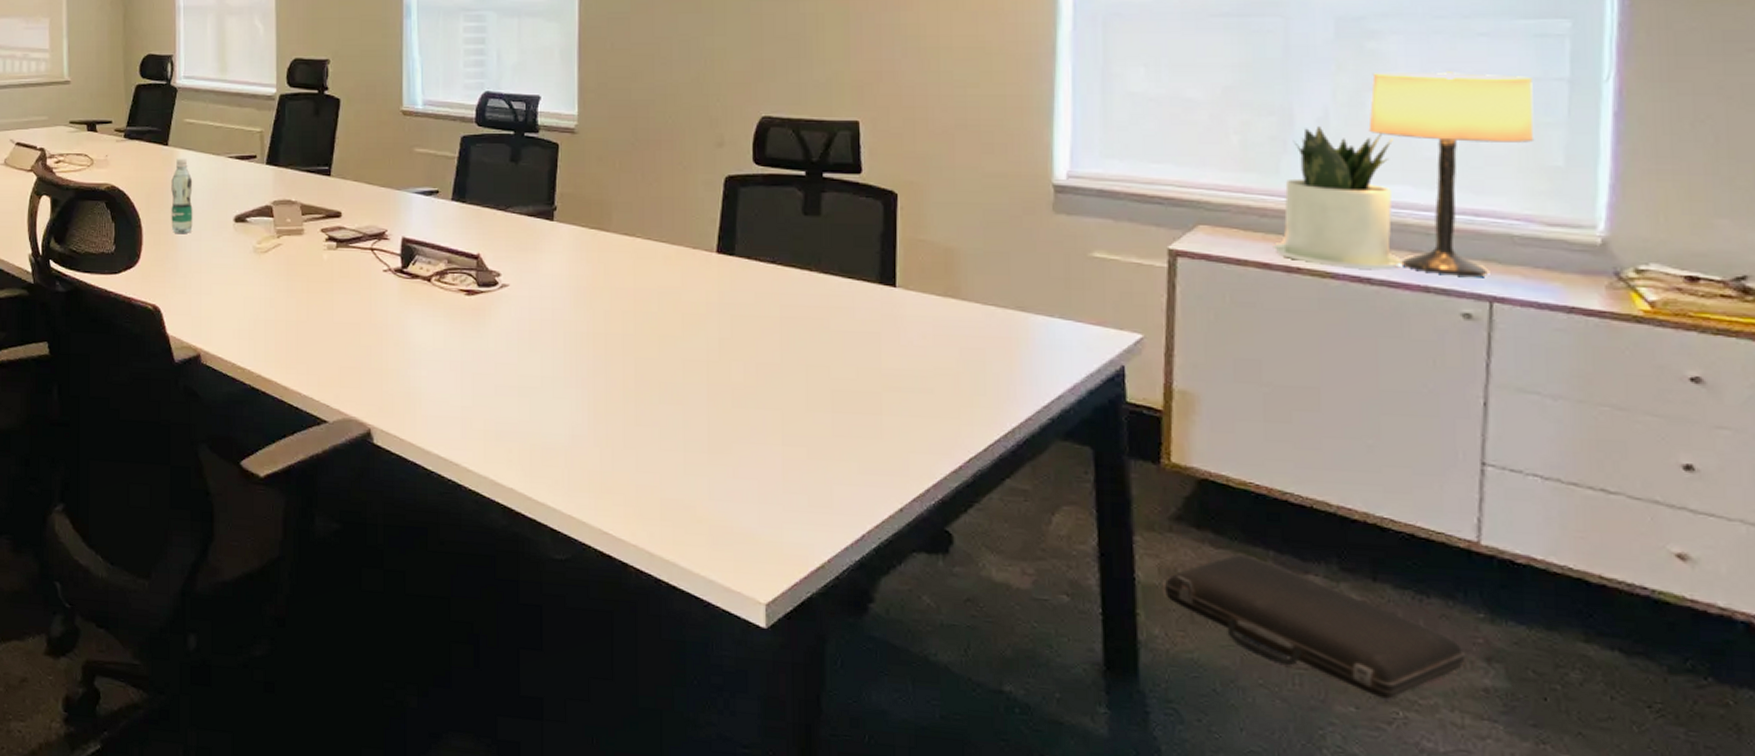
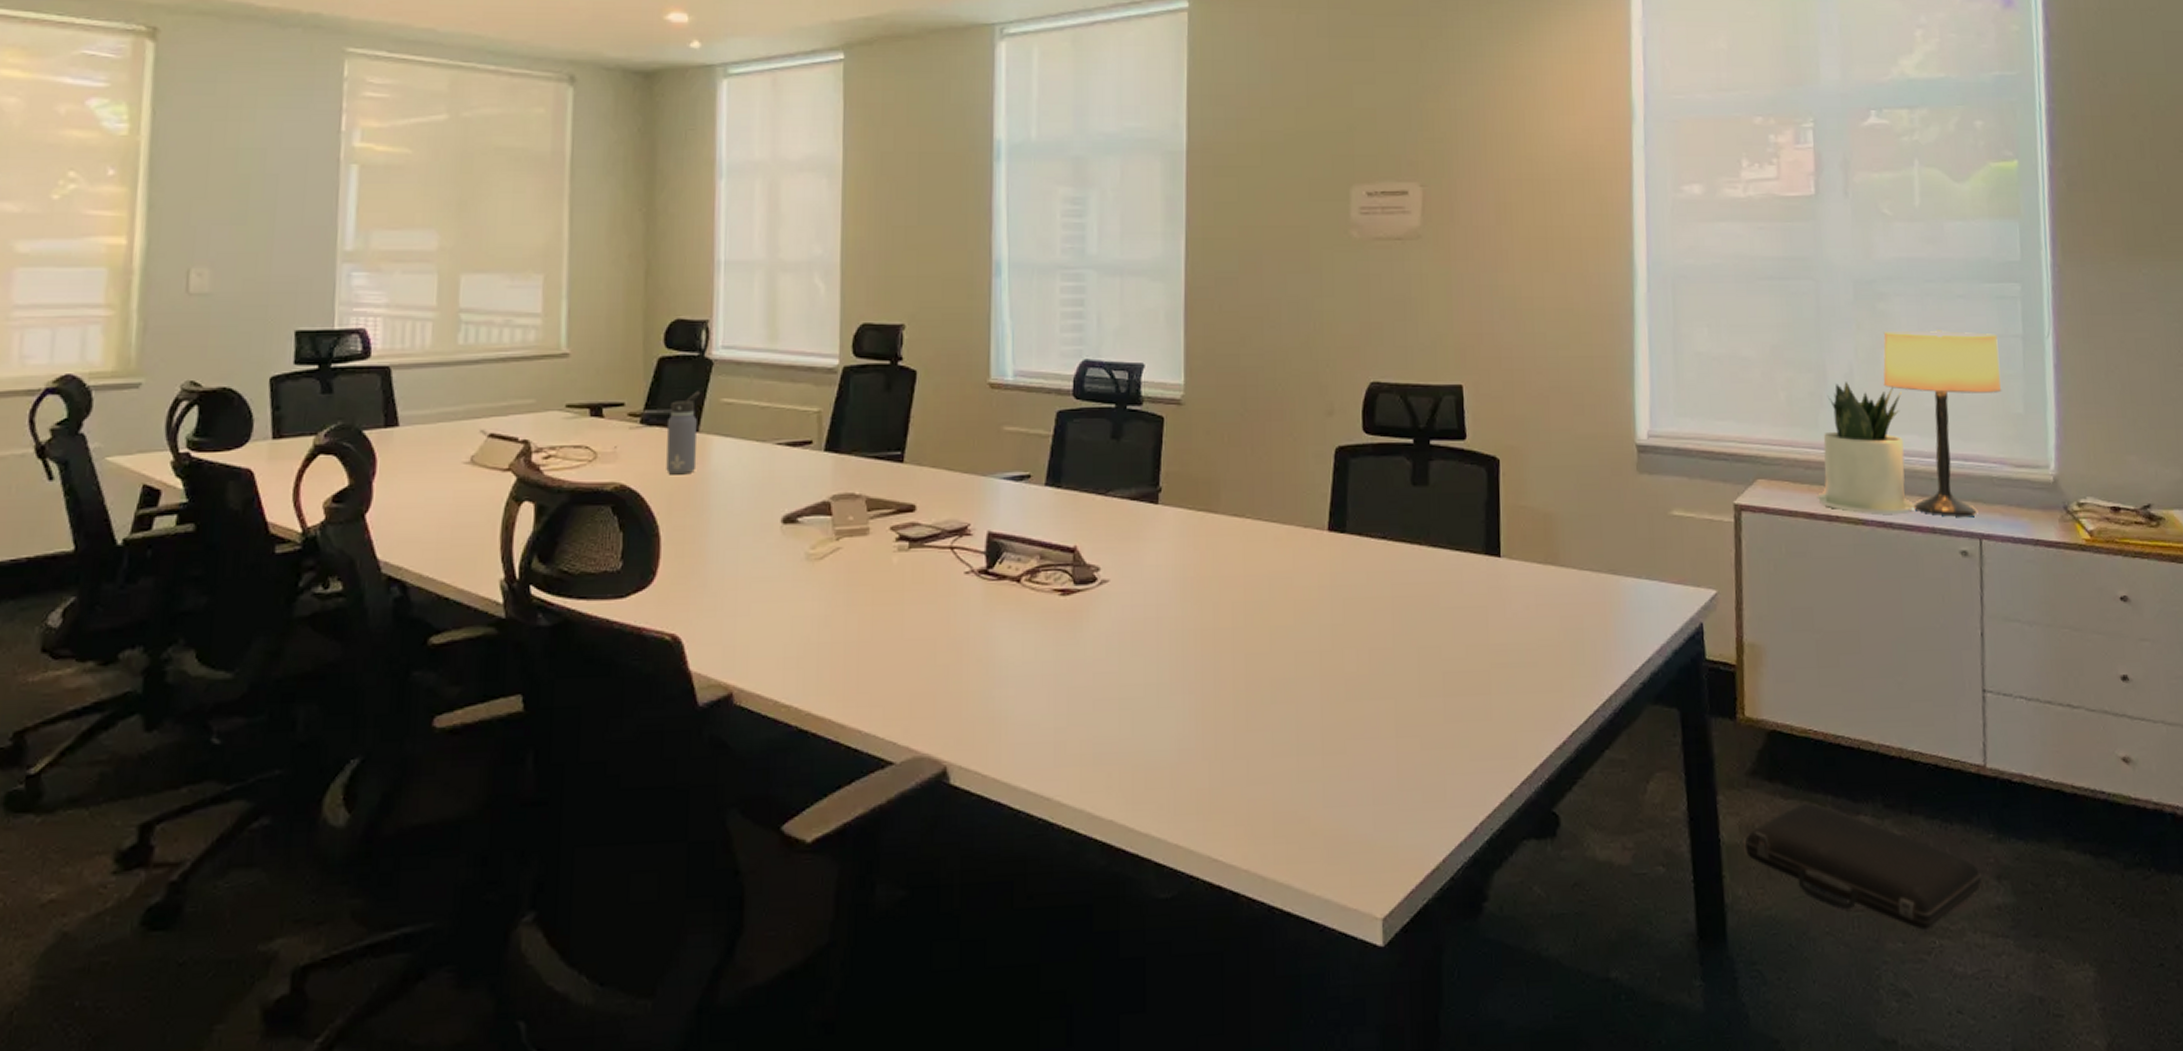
water bottle: none [145,112,169,179] -> present [666,391,701,475]
bottle: present [171,157,193,233] -> none [699,446,730,541]

